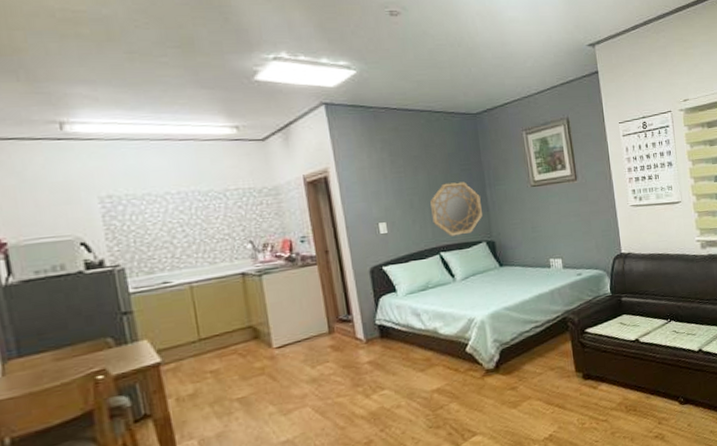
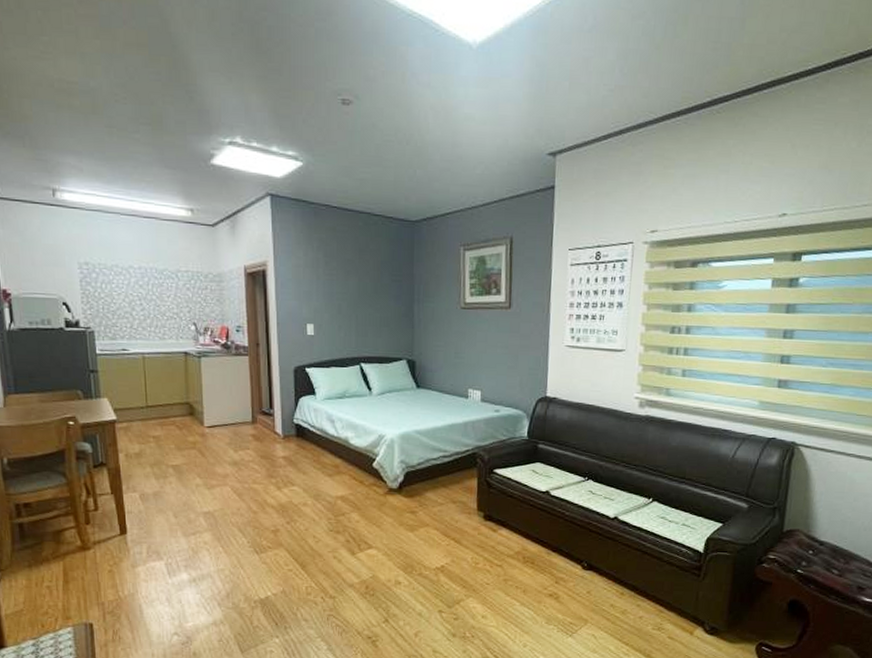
home mirror: present [430,182,482,237] -> none [357,292,407,349]

